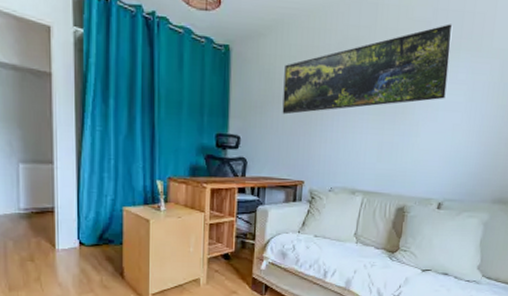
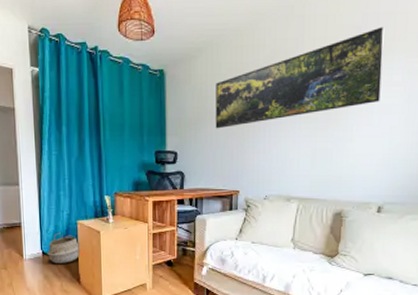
woven basket: none [85,221,126,255] -> present [47,233,81,263]

